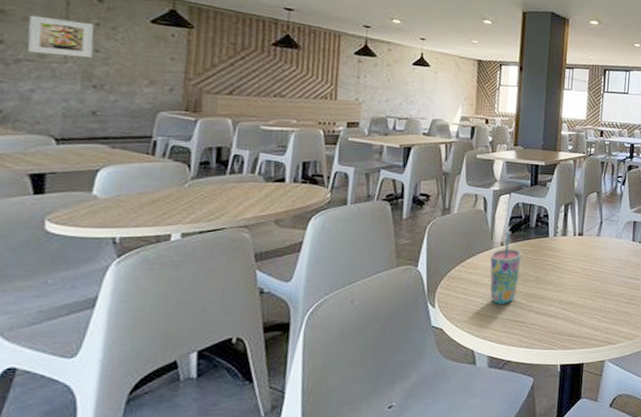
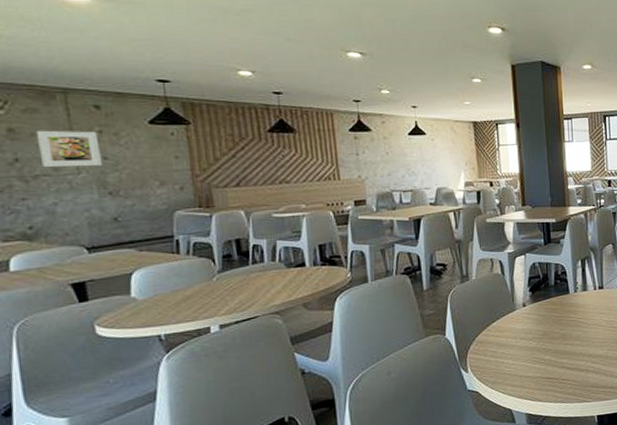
cup: present [490,232,522,304] -> none [515,292,546,364]

